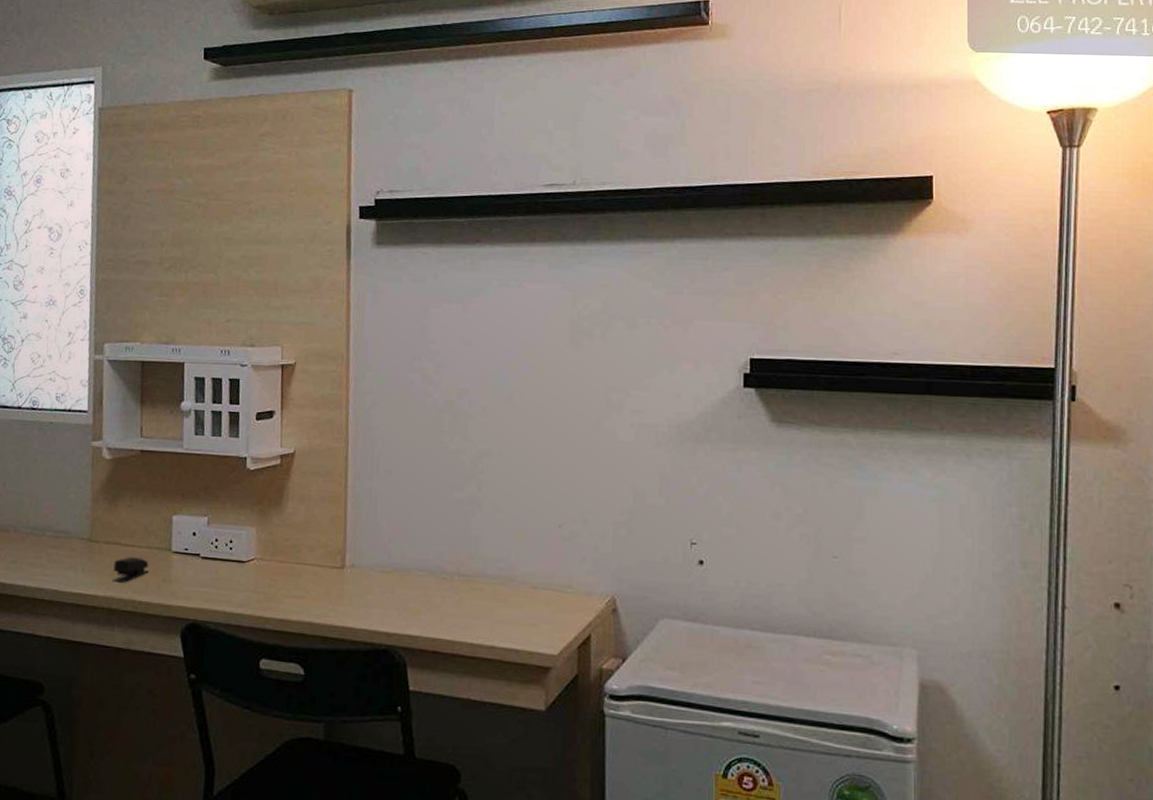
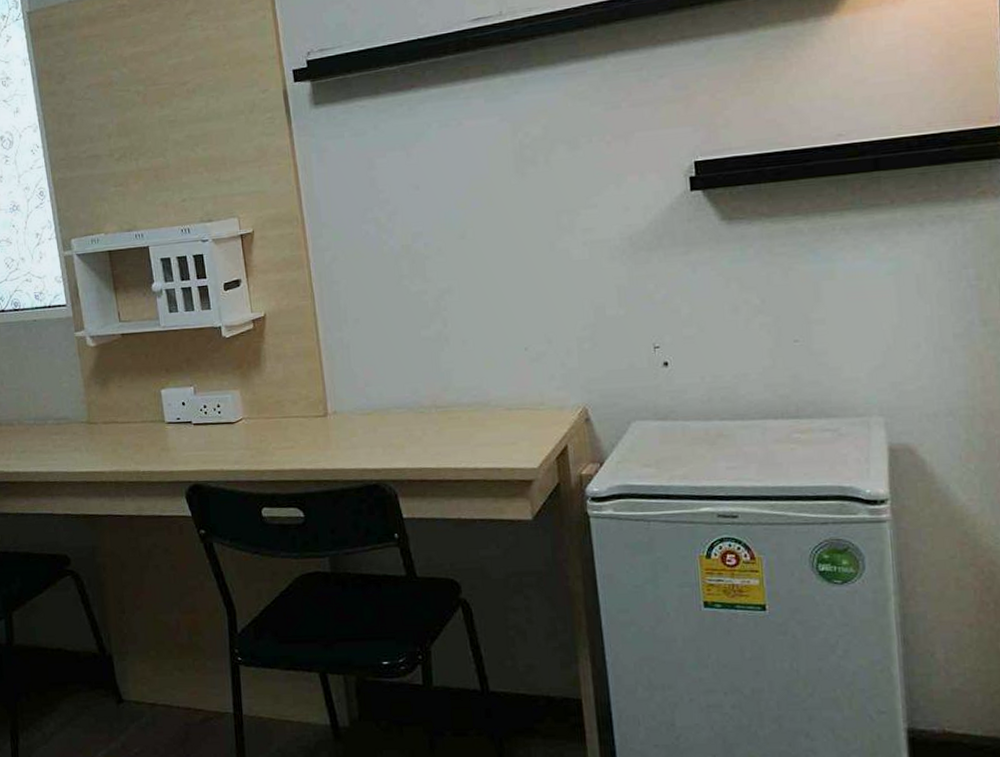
stapler: present [112,557,150,584] -> none [114,432,148,458]

